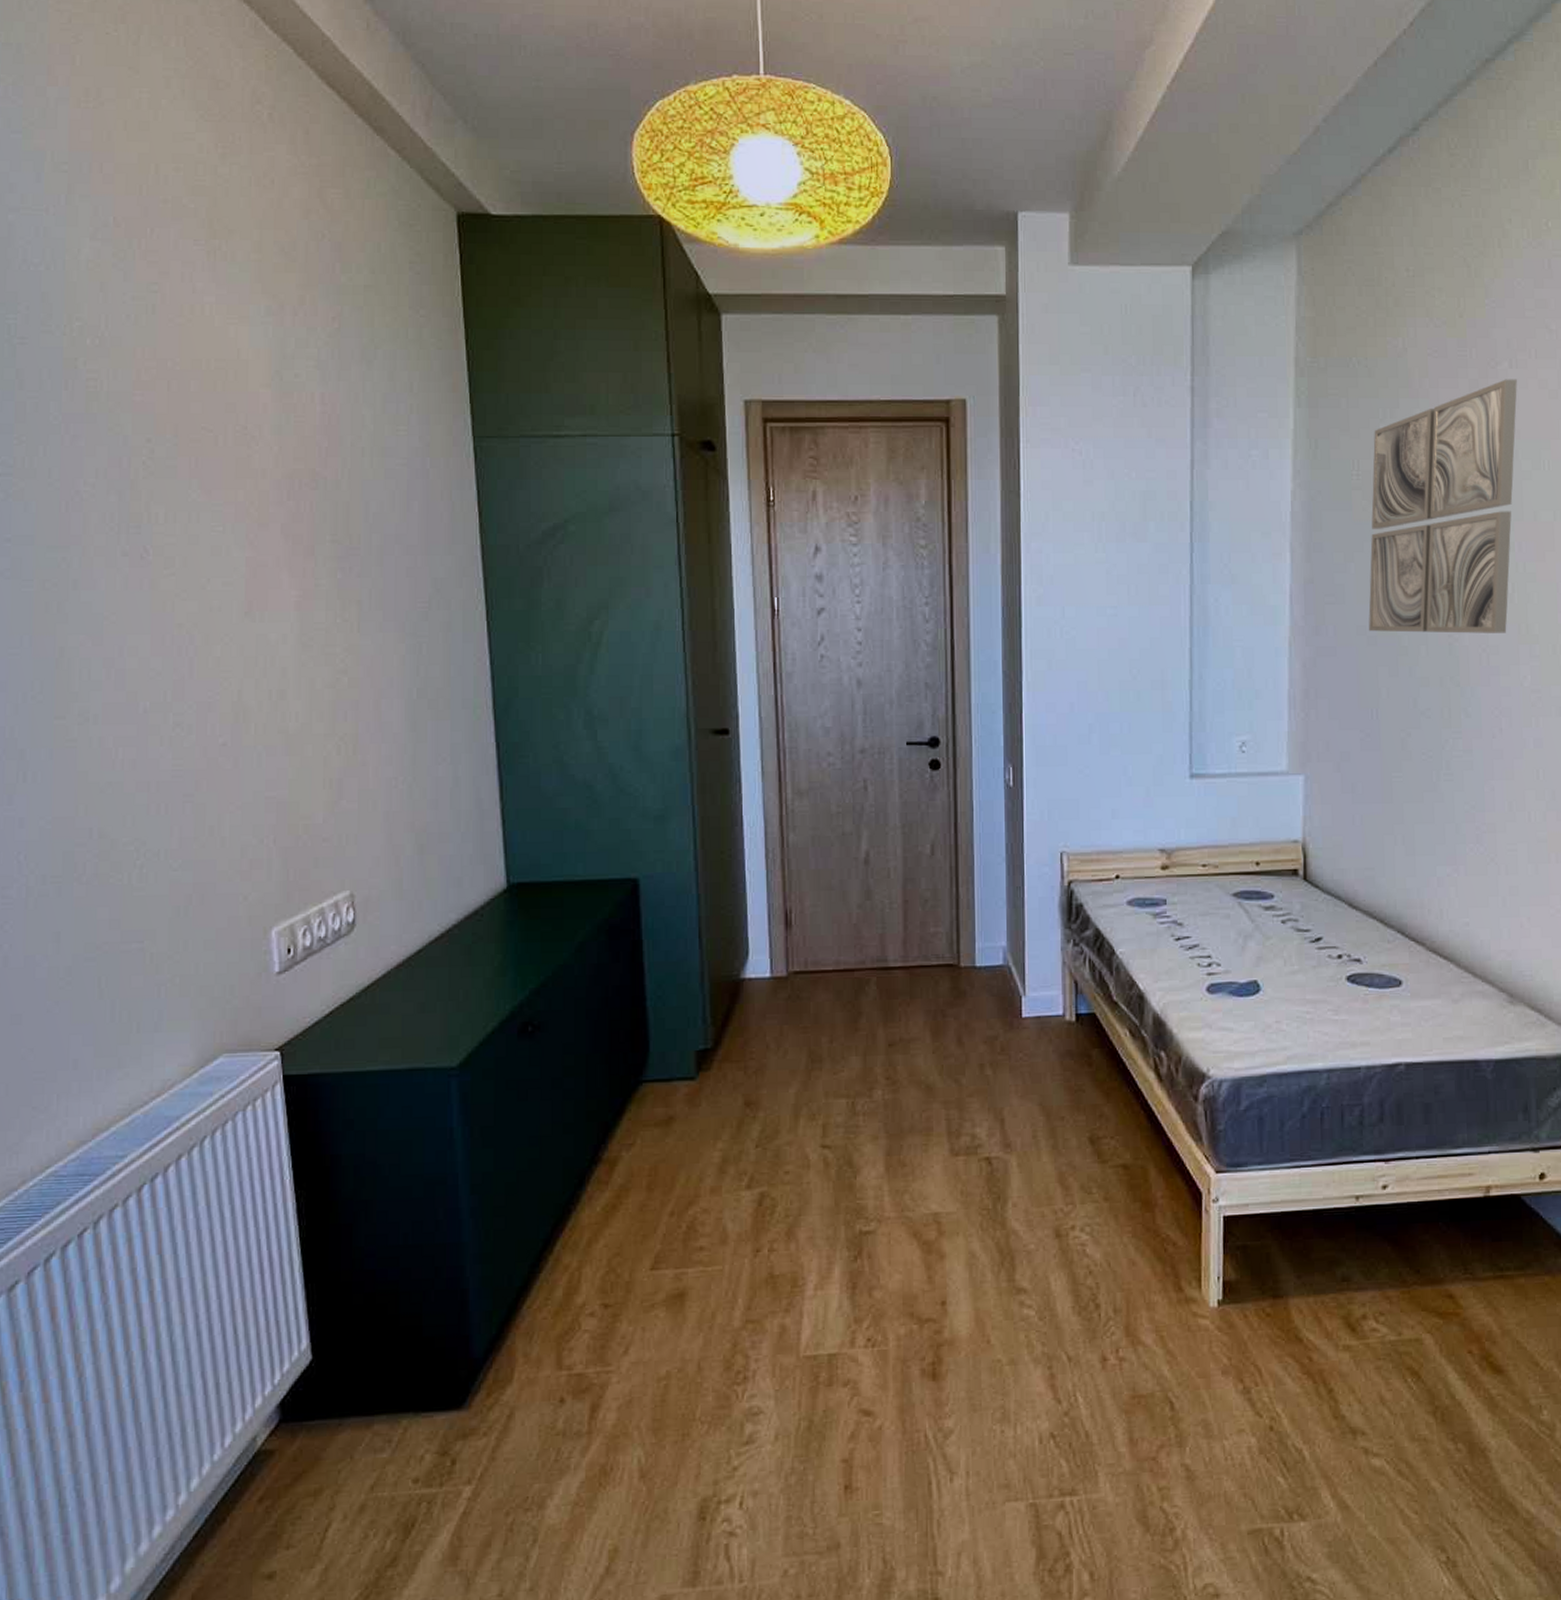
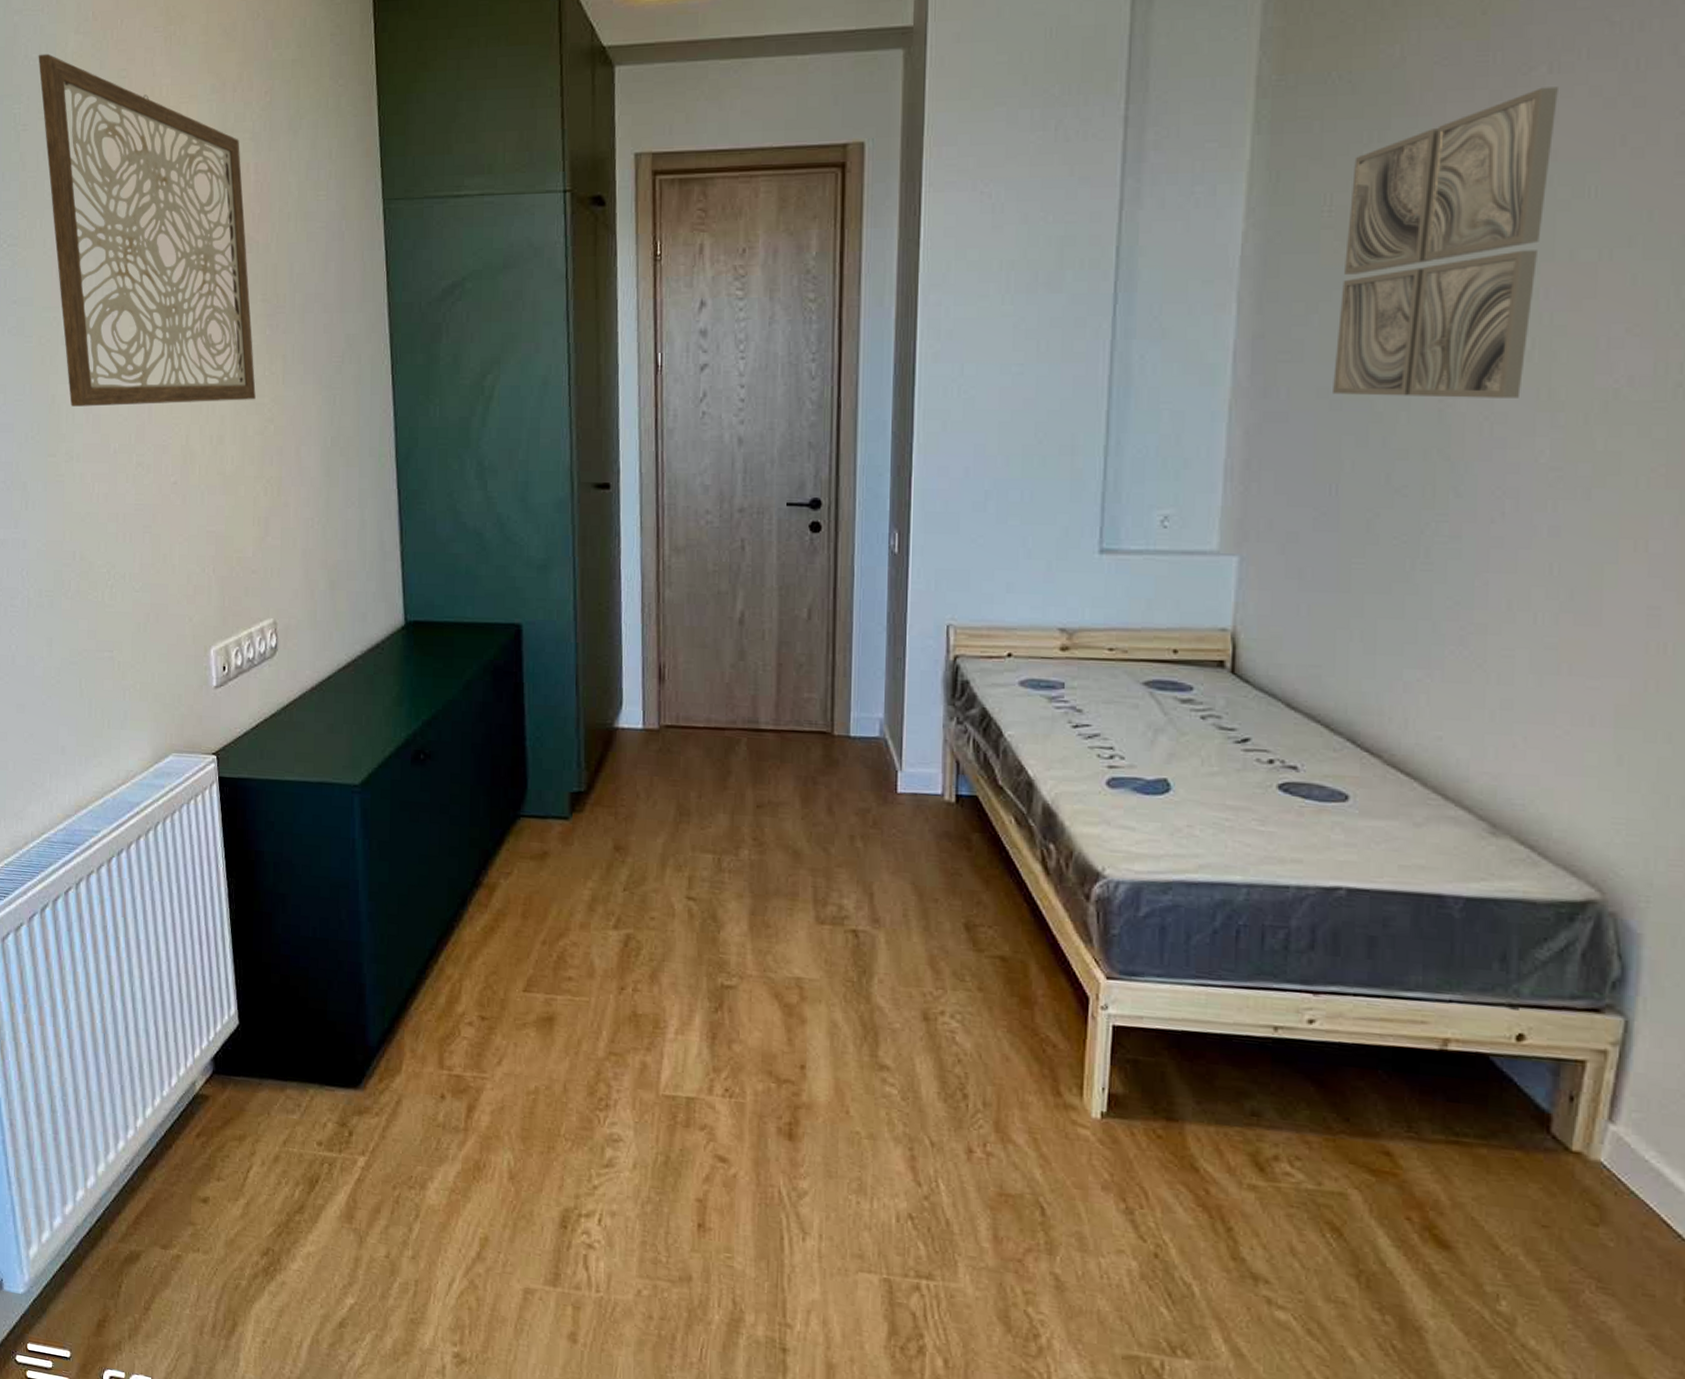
wall art: none [41,259,325,660] -> present [38,53,256,407]

